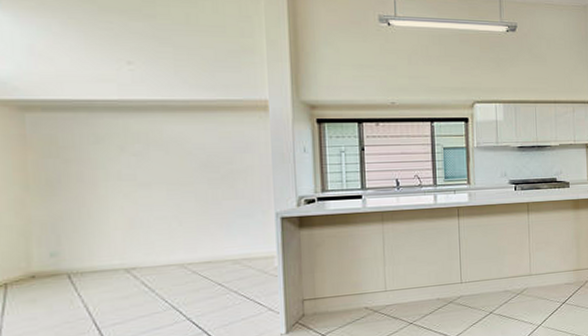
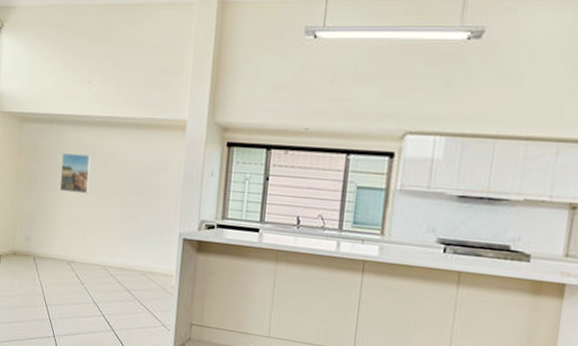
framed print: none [98,144,146,190] -> present [59,153,91,194]

